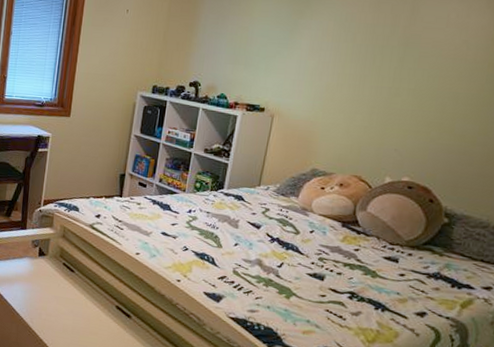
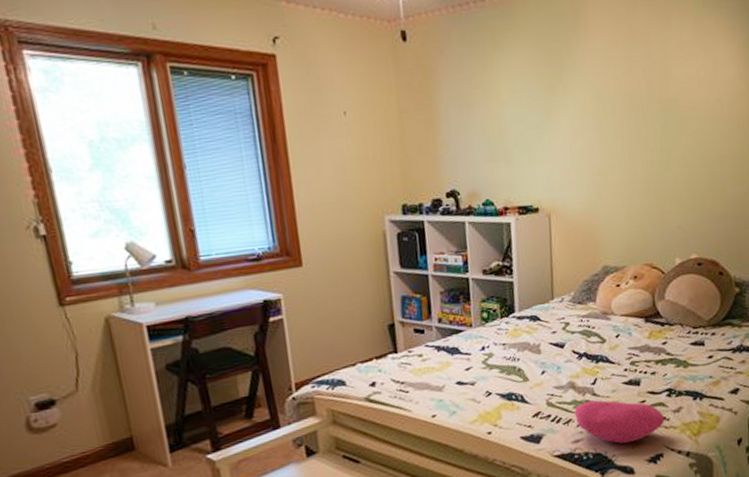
cushion: none [255,280,342,329] -> present [574,400,665,444]

